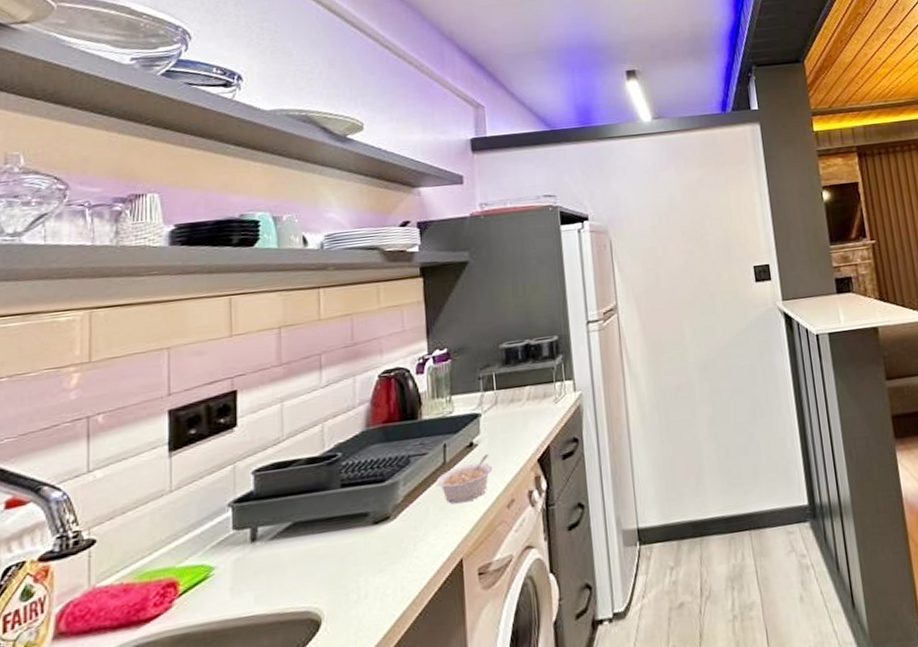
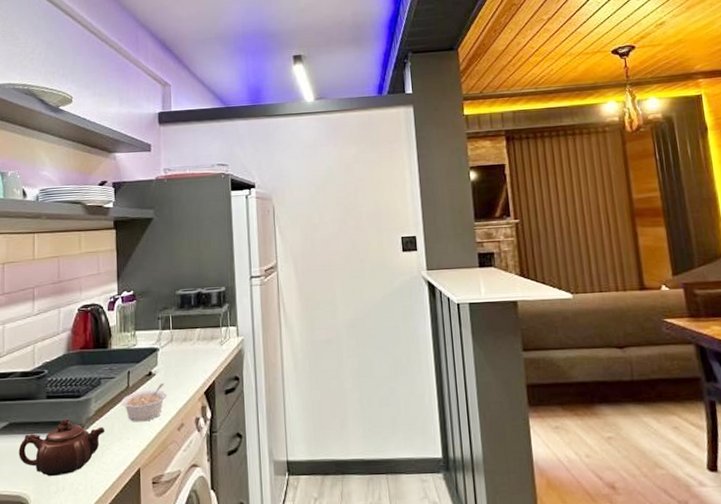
teapot: none [306,508,418,583] -> present [18,418,105,477]

